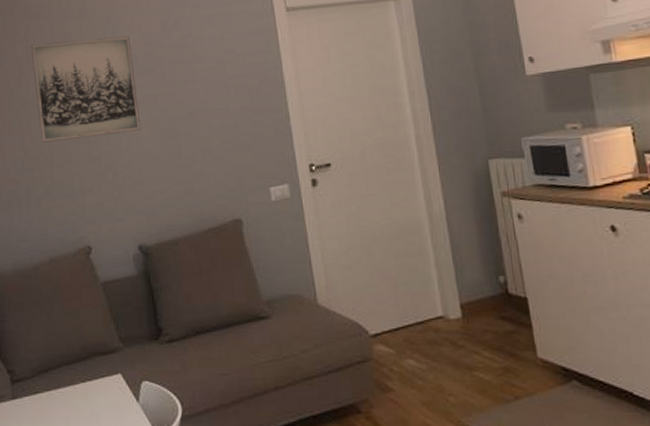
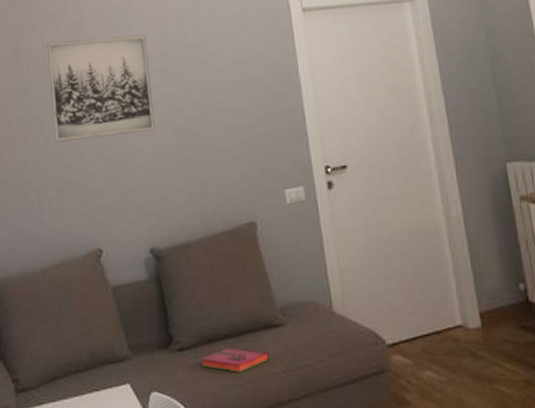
hardback book: none [189,338,256,362] -> present [201,346,270,373]

